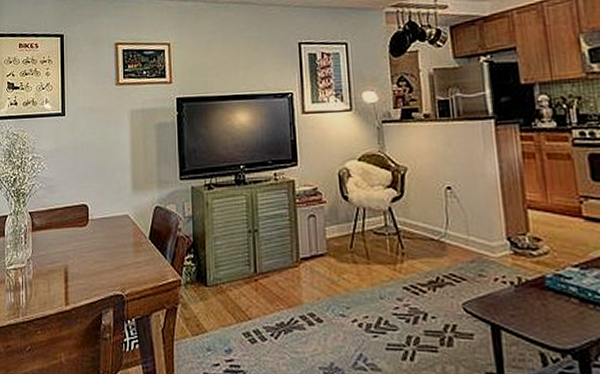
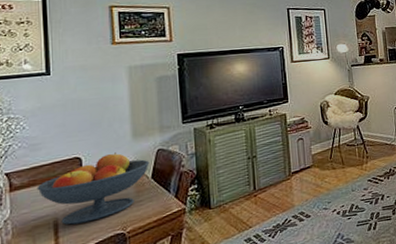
fruit bowl: none [52,204,148,276] -> present [37,152,150,225]

